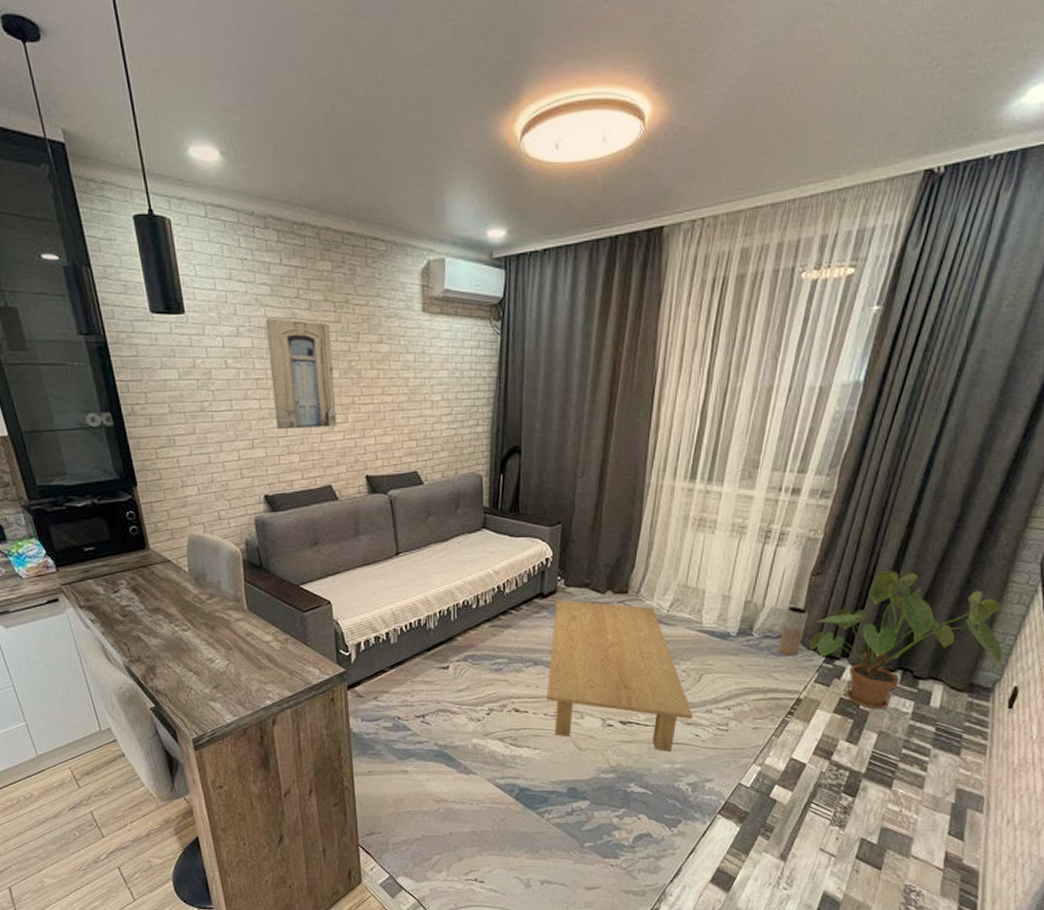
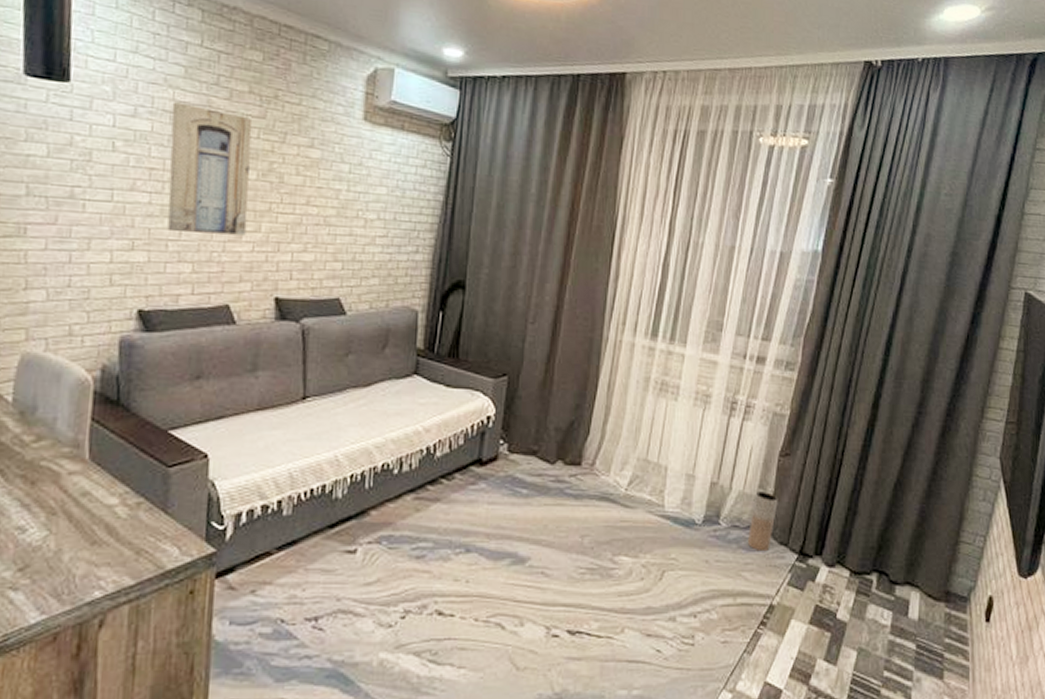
coffee table: present [546,600,693,752] -> none [478,469,653,673]
house plant: present [808,571,1003,710] -> none [779,456,976,621]

